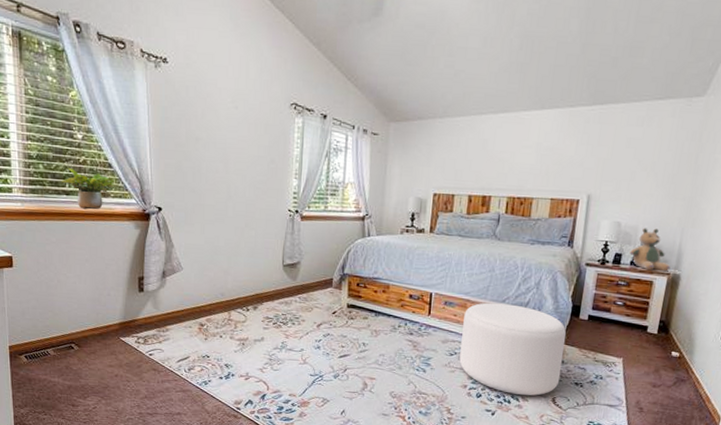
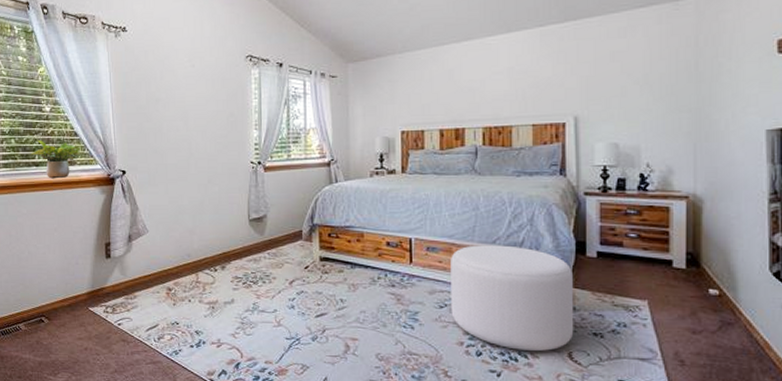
teddy bear: present [629,228,671,272] -> none [635,146,688,195]

